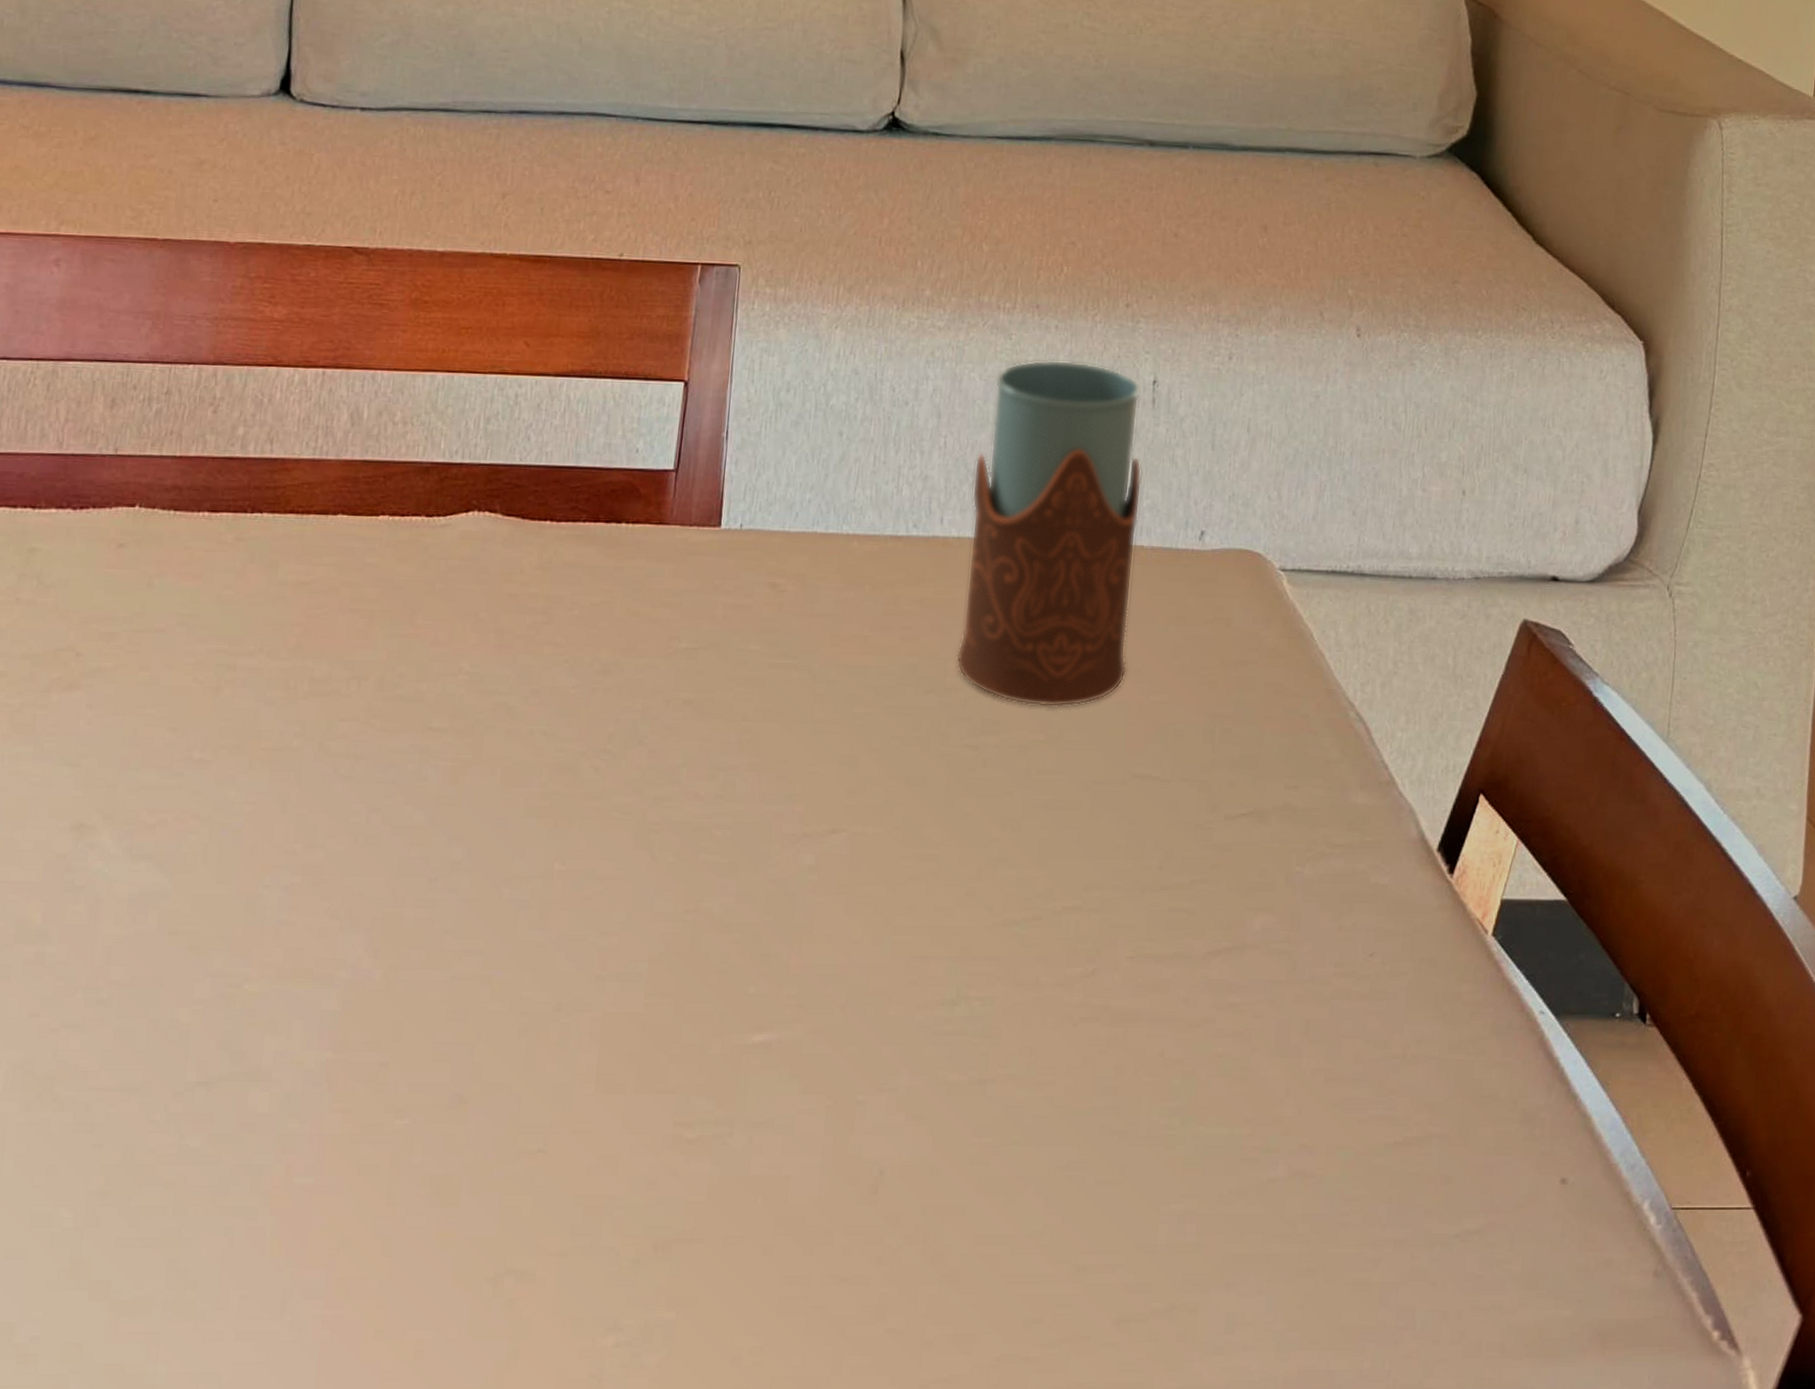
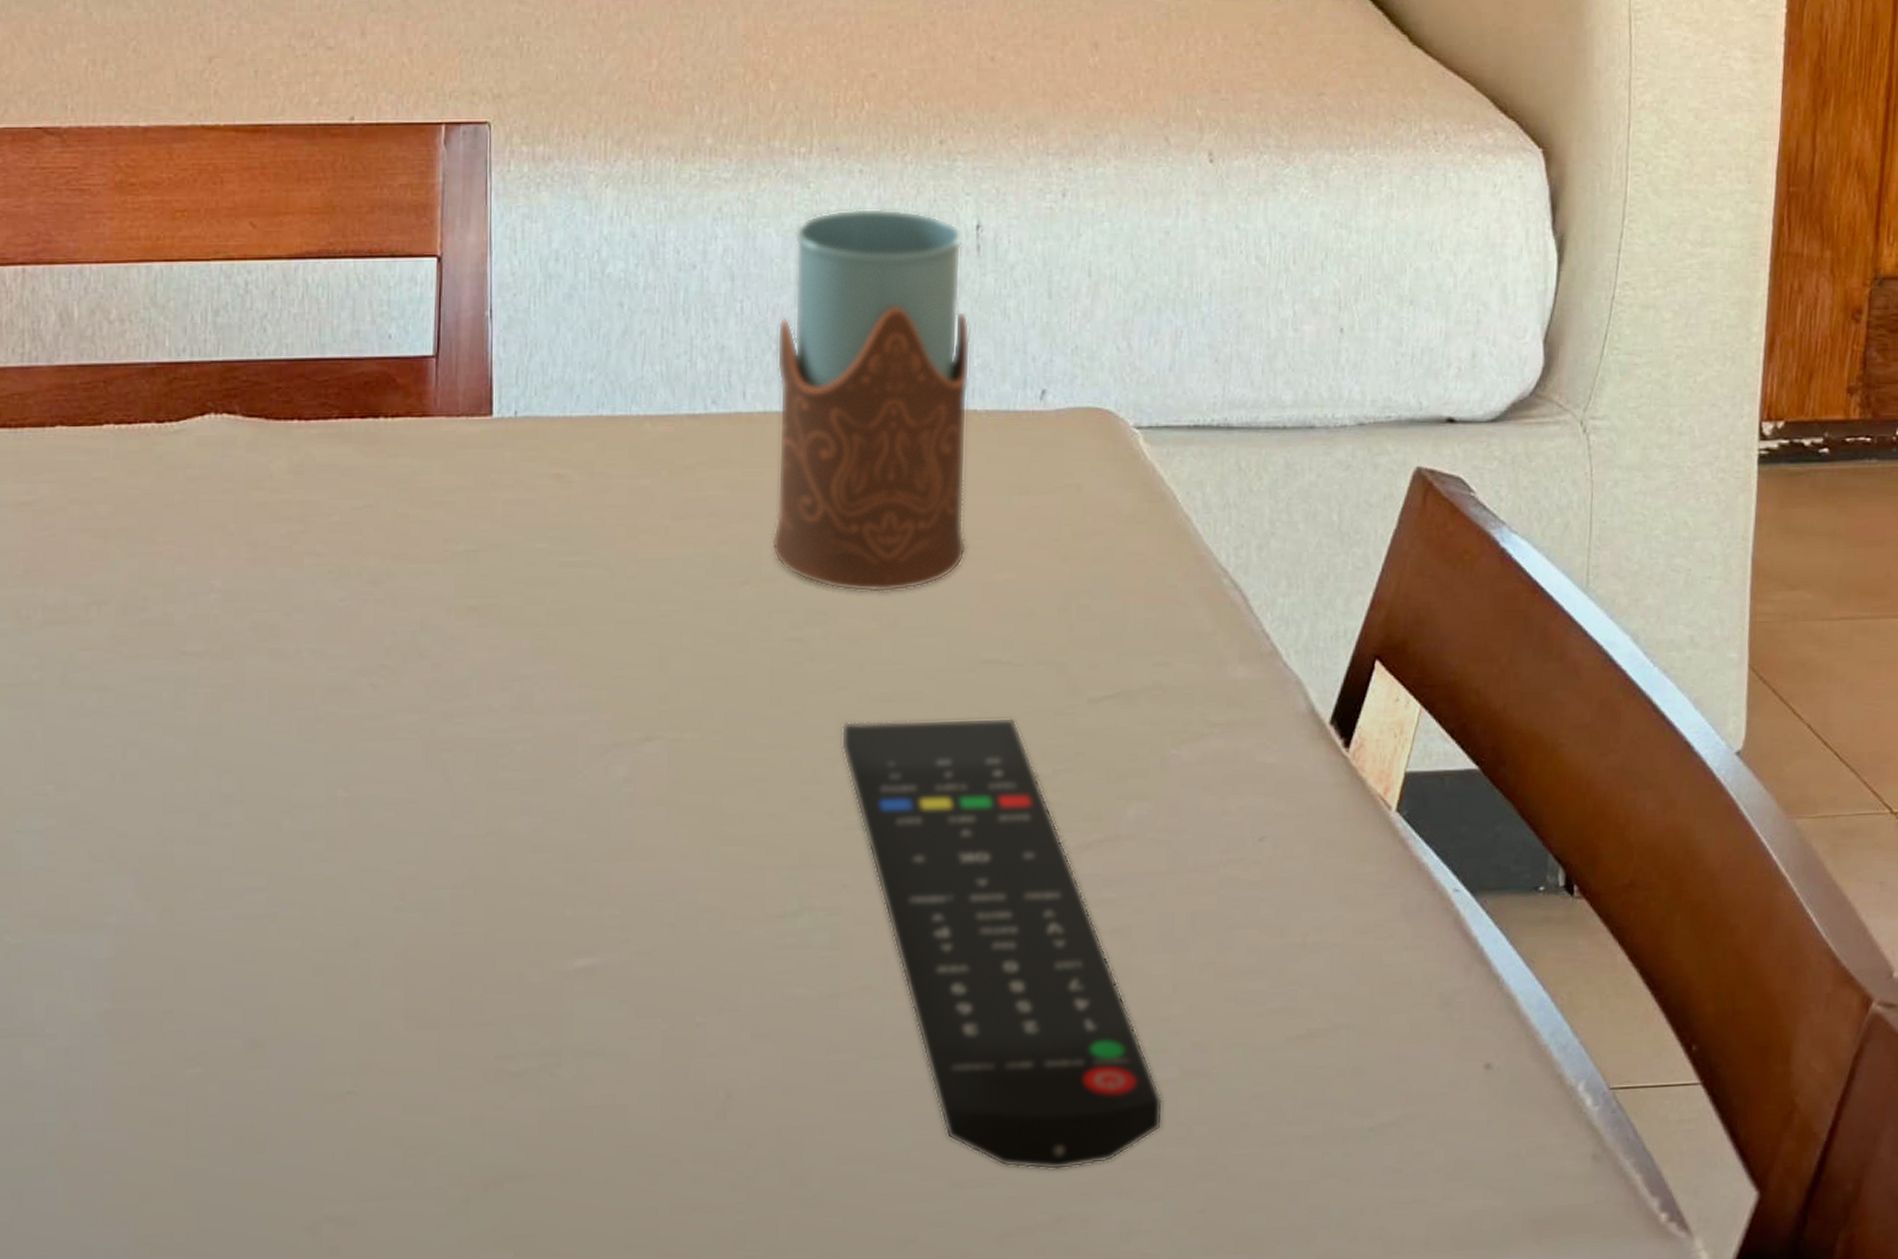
remote control: none [1004,824,1272,1260] -> present [840,717,1164,1170]

